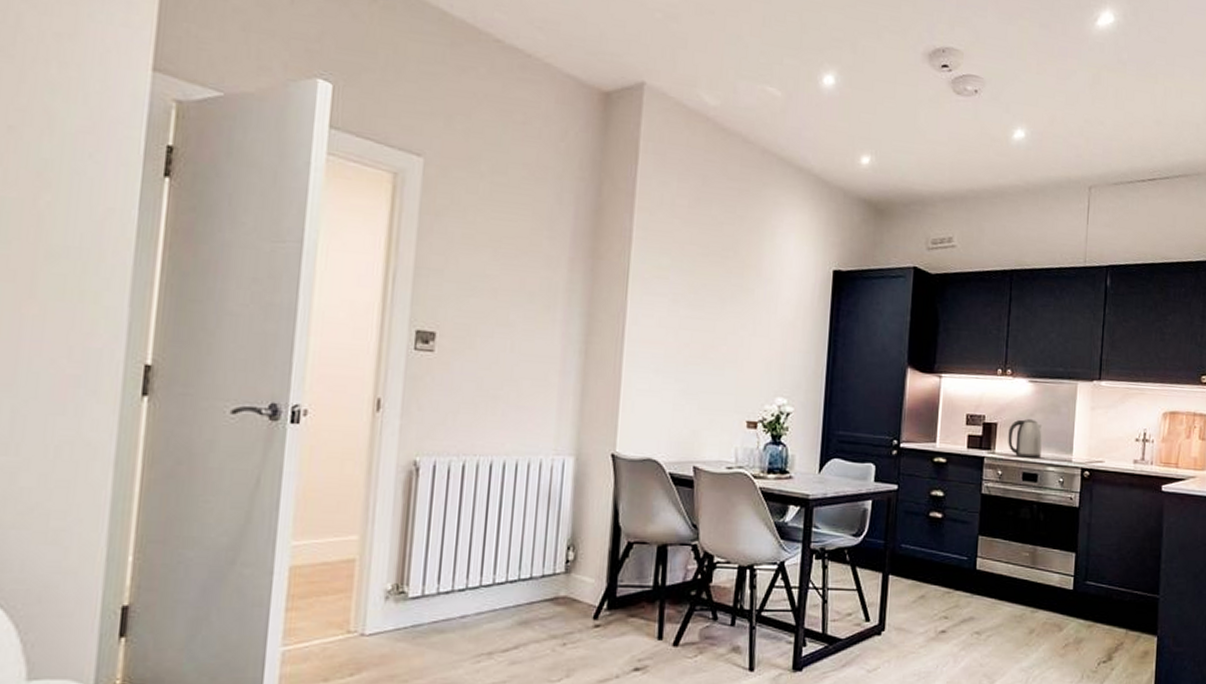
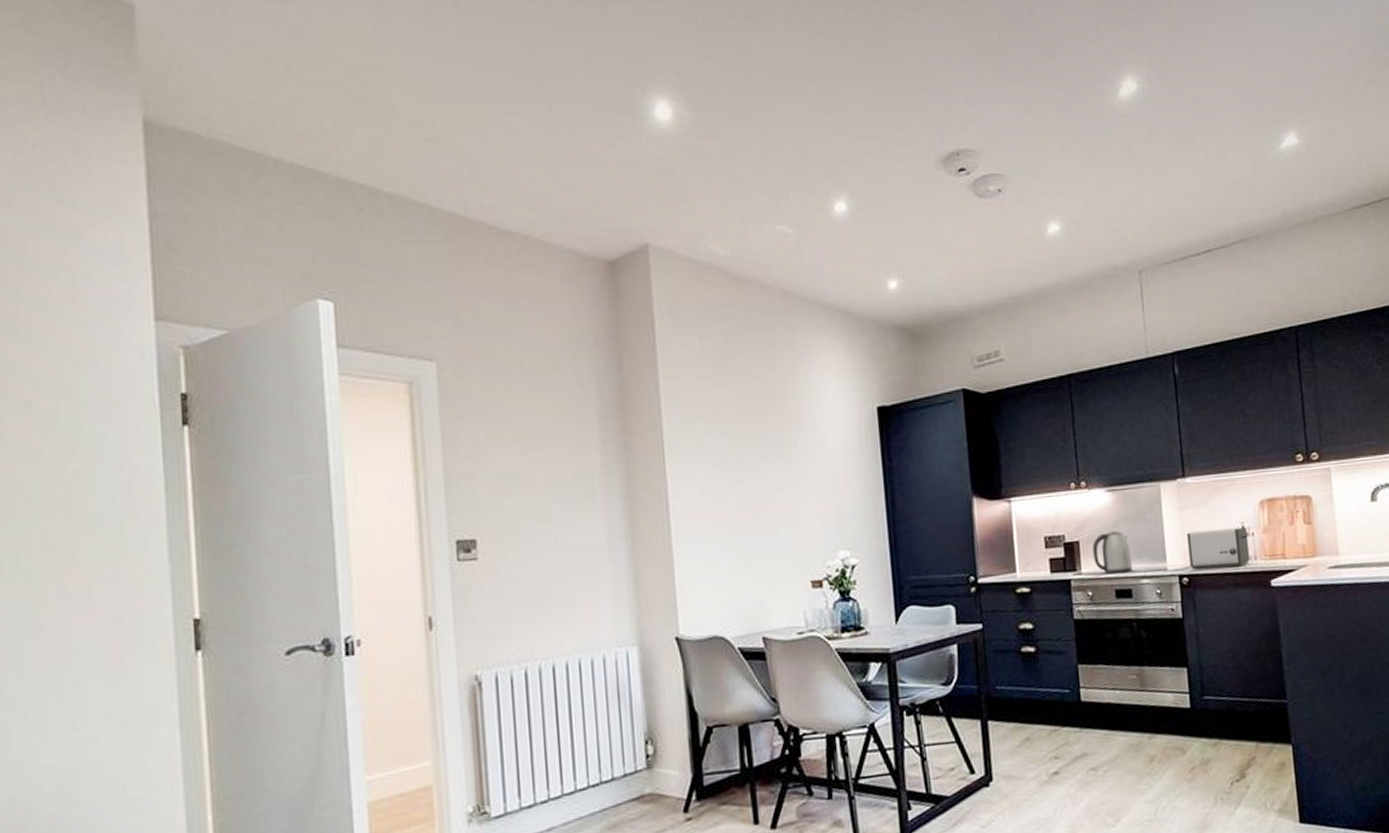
toaster: none [1093,430,1148,469] -> present [1187,527,1250,571]

